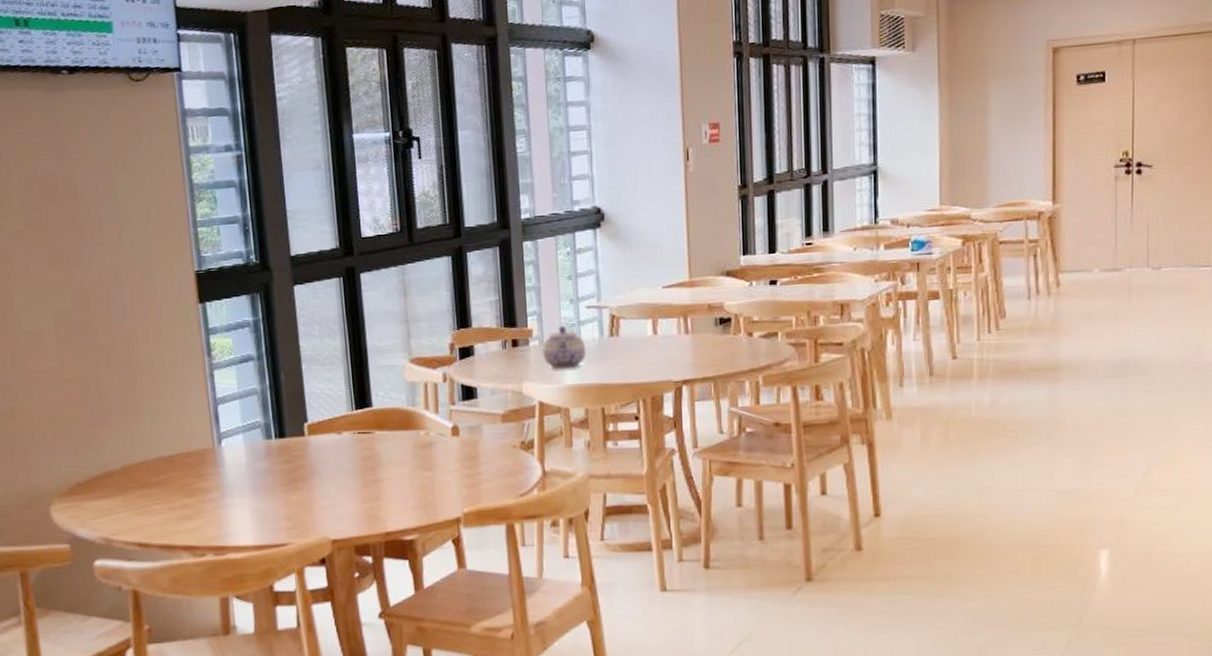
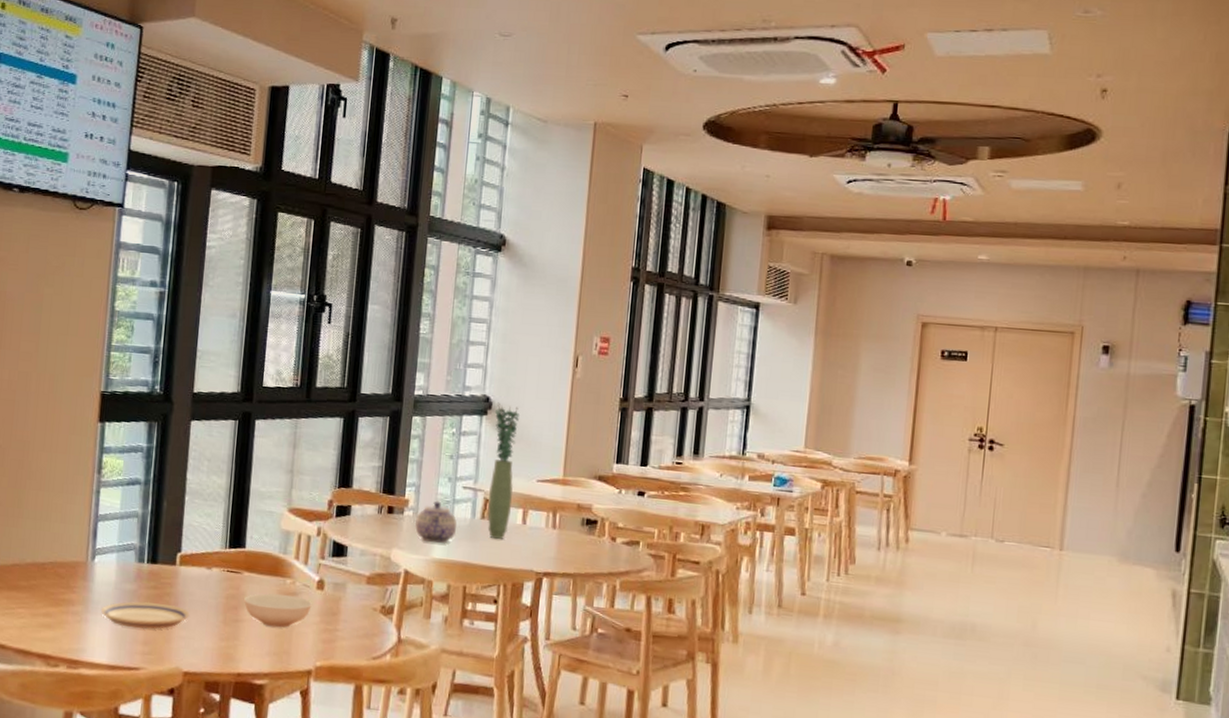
plate: none [238,476,328,505] -> present [101,601,190,630]
bowl: none [380,446,450,482] -> present [244,593,312,628]
vase: none [608,212,640,354] -> present [487,402,519,539]

